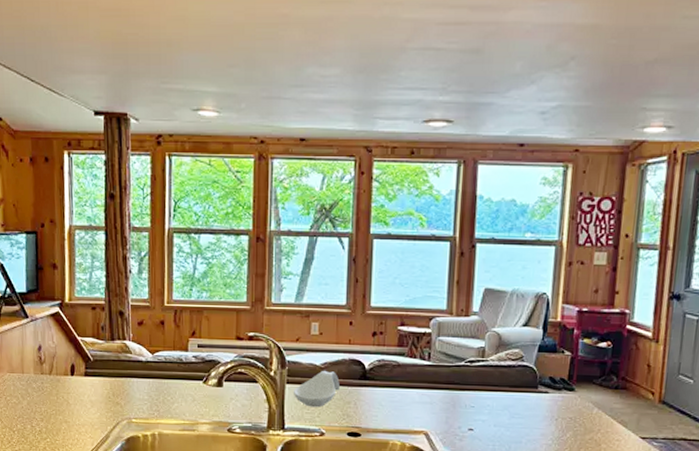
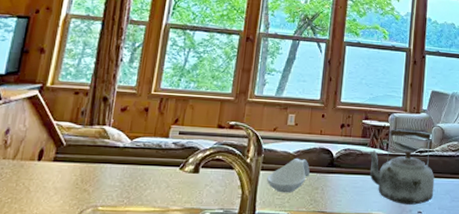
kettle: none [406,336,490,421] -> present [368,129,435,205]

